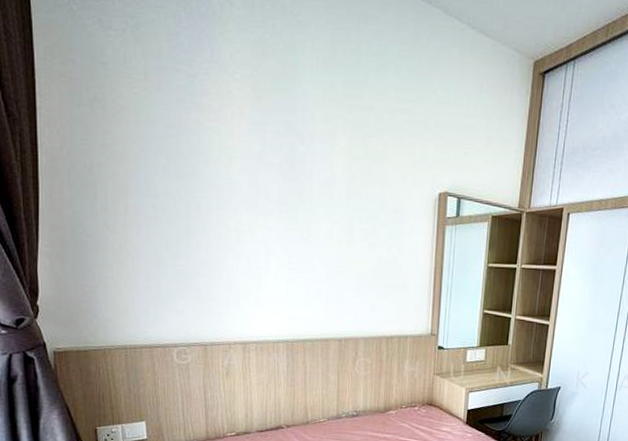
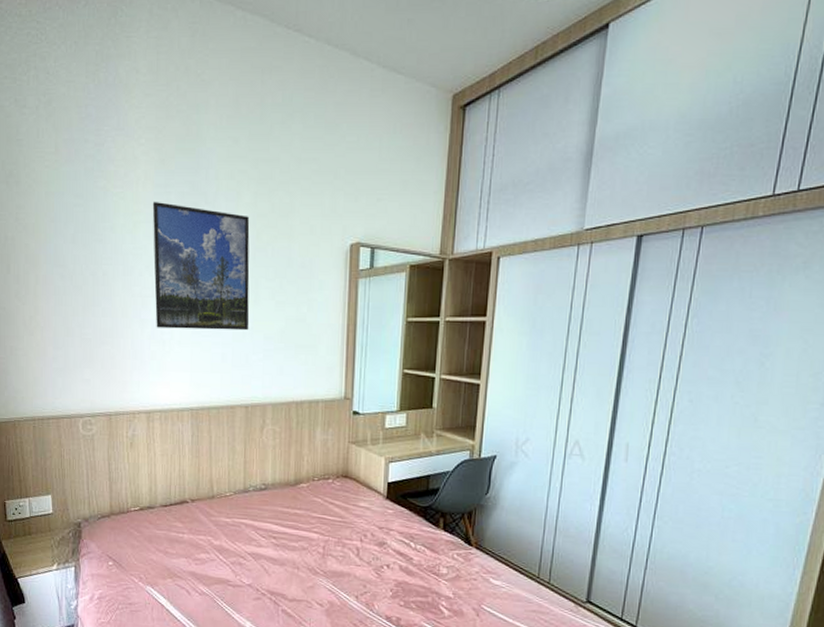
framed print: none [247,137,345,269] -> present [152,201,250,331]

